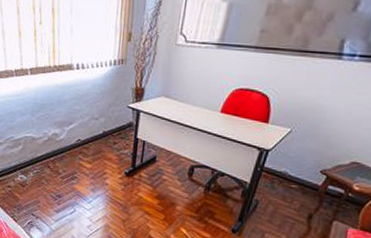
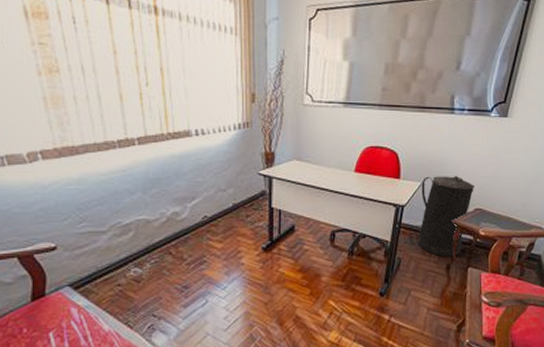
trash can: none [279,123,355,208] -> present [418,176,474,257]

